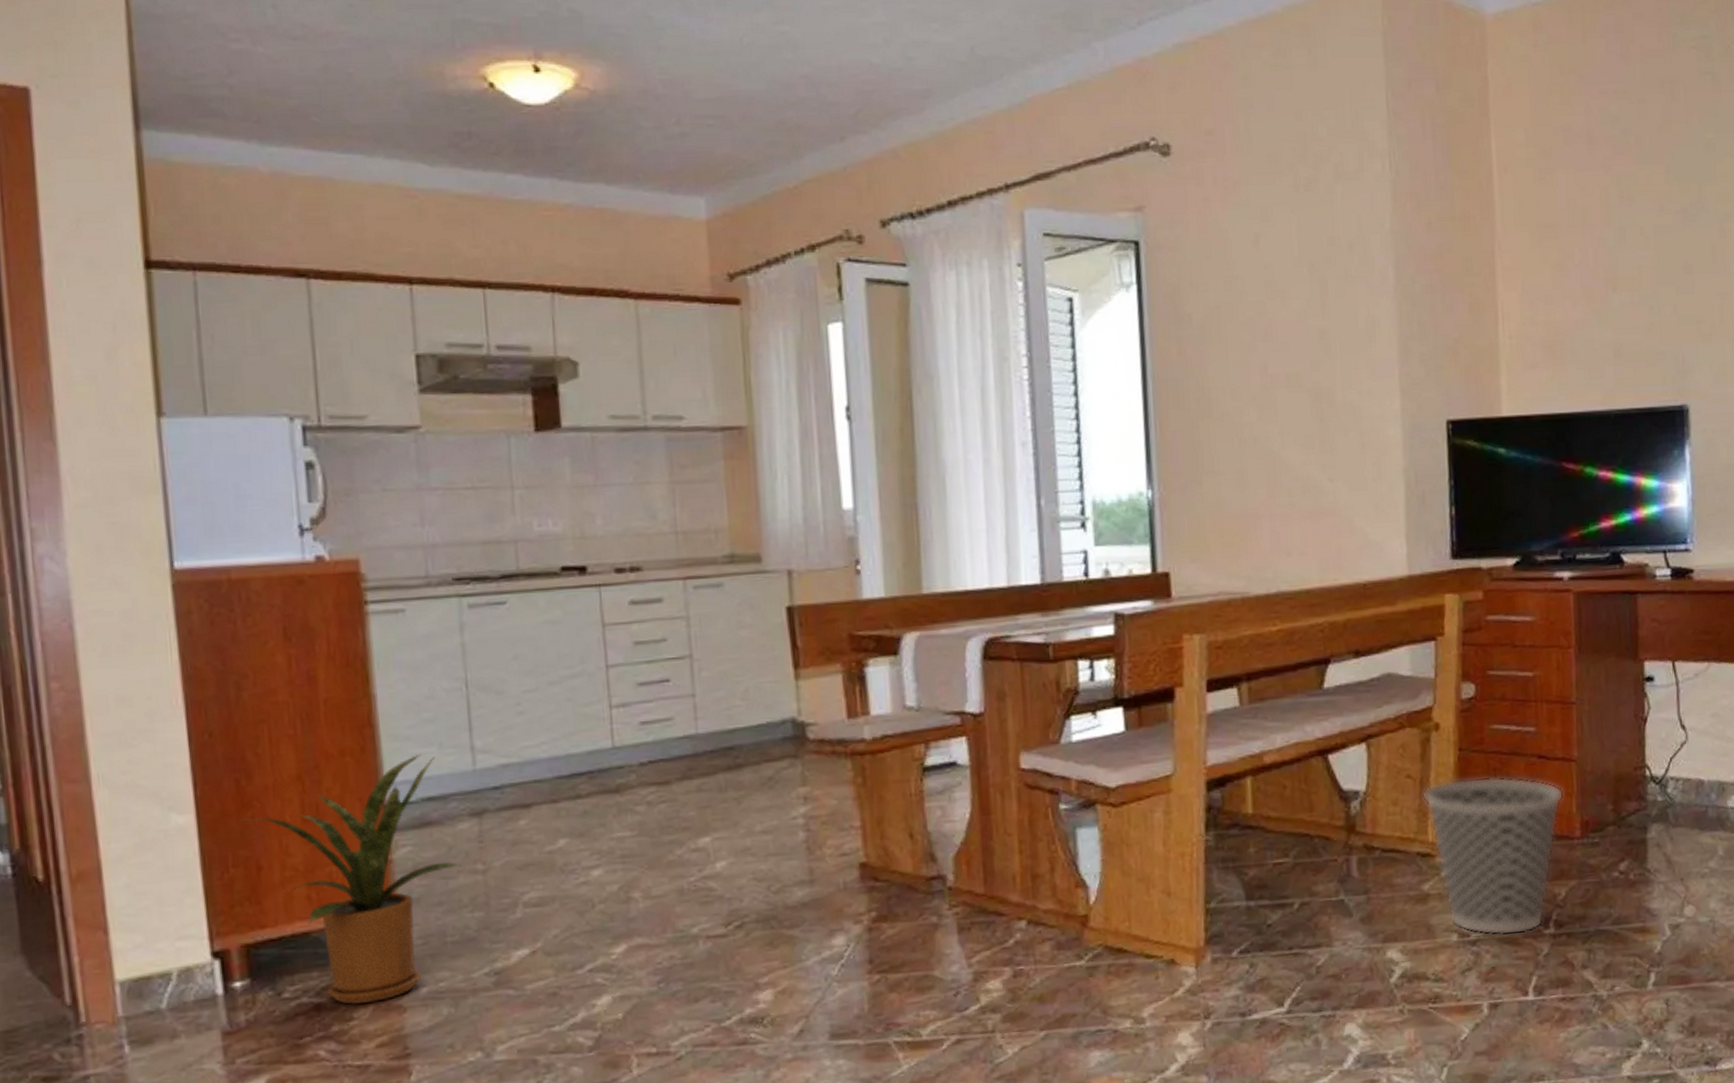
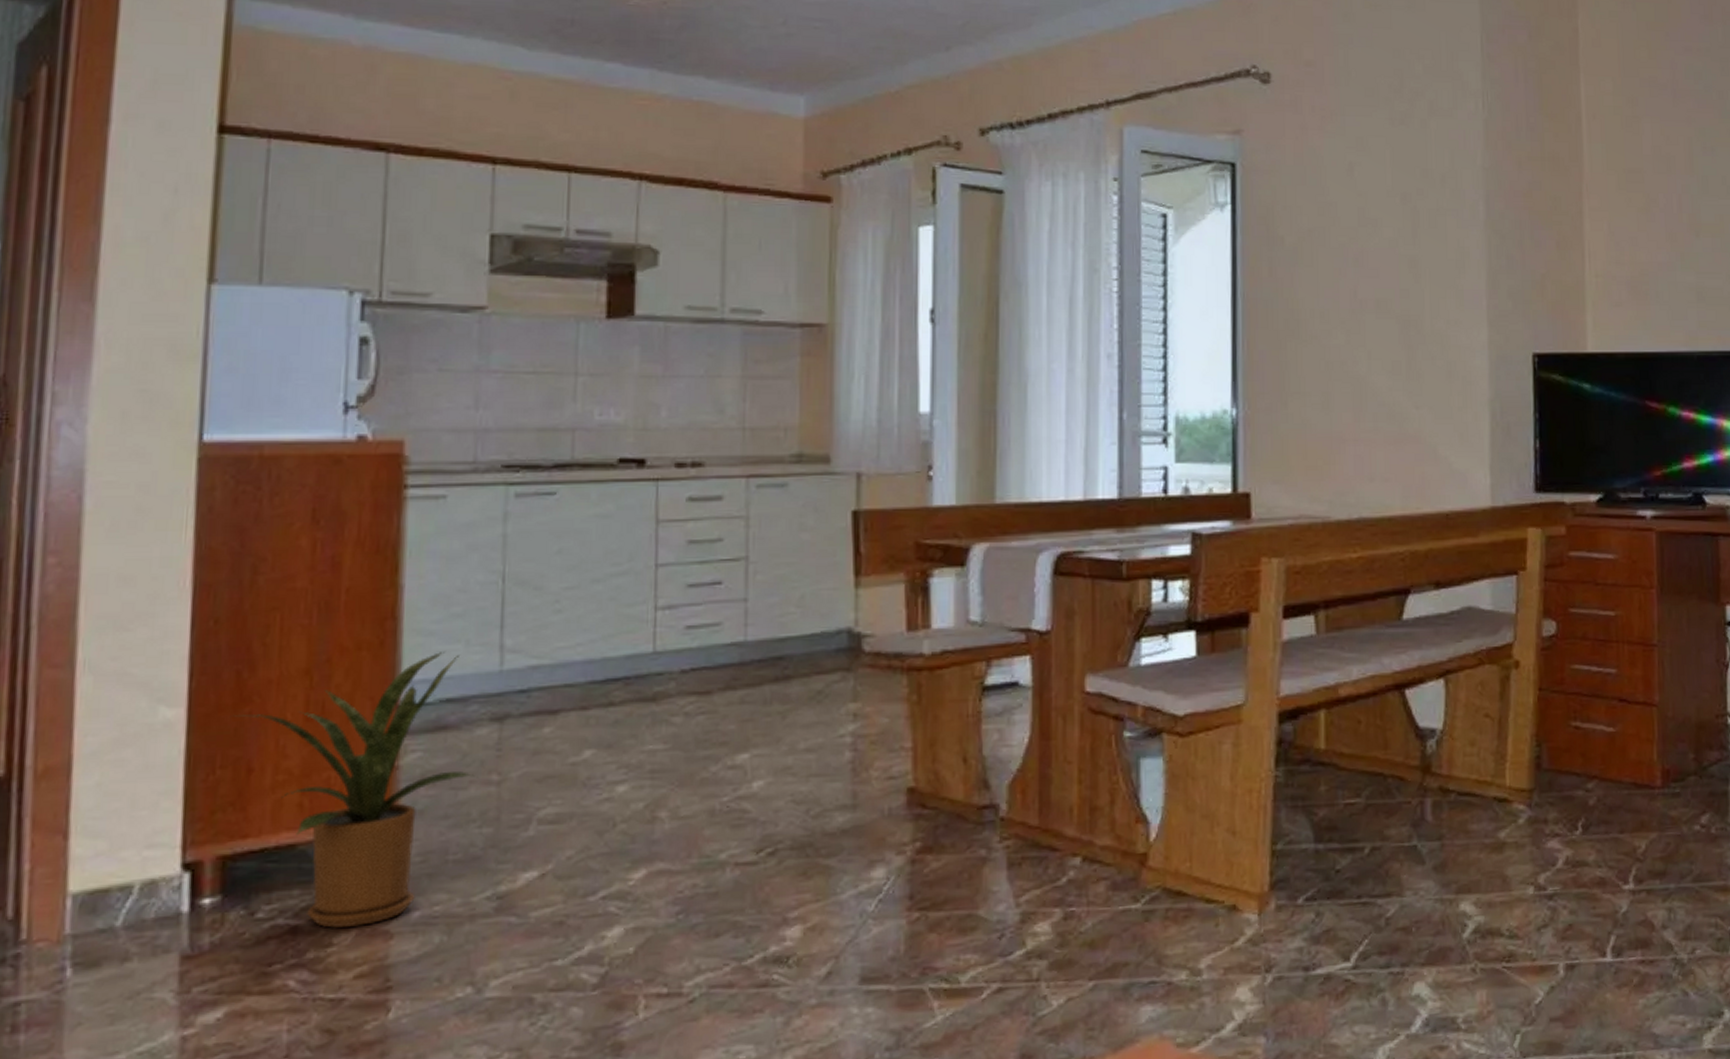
wastebasket: present [1423,776,1564,936] -> none [1501,718,1645,891]

